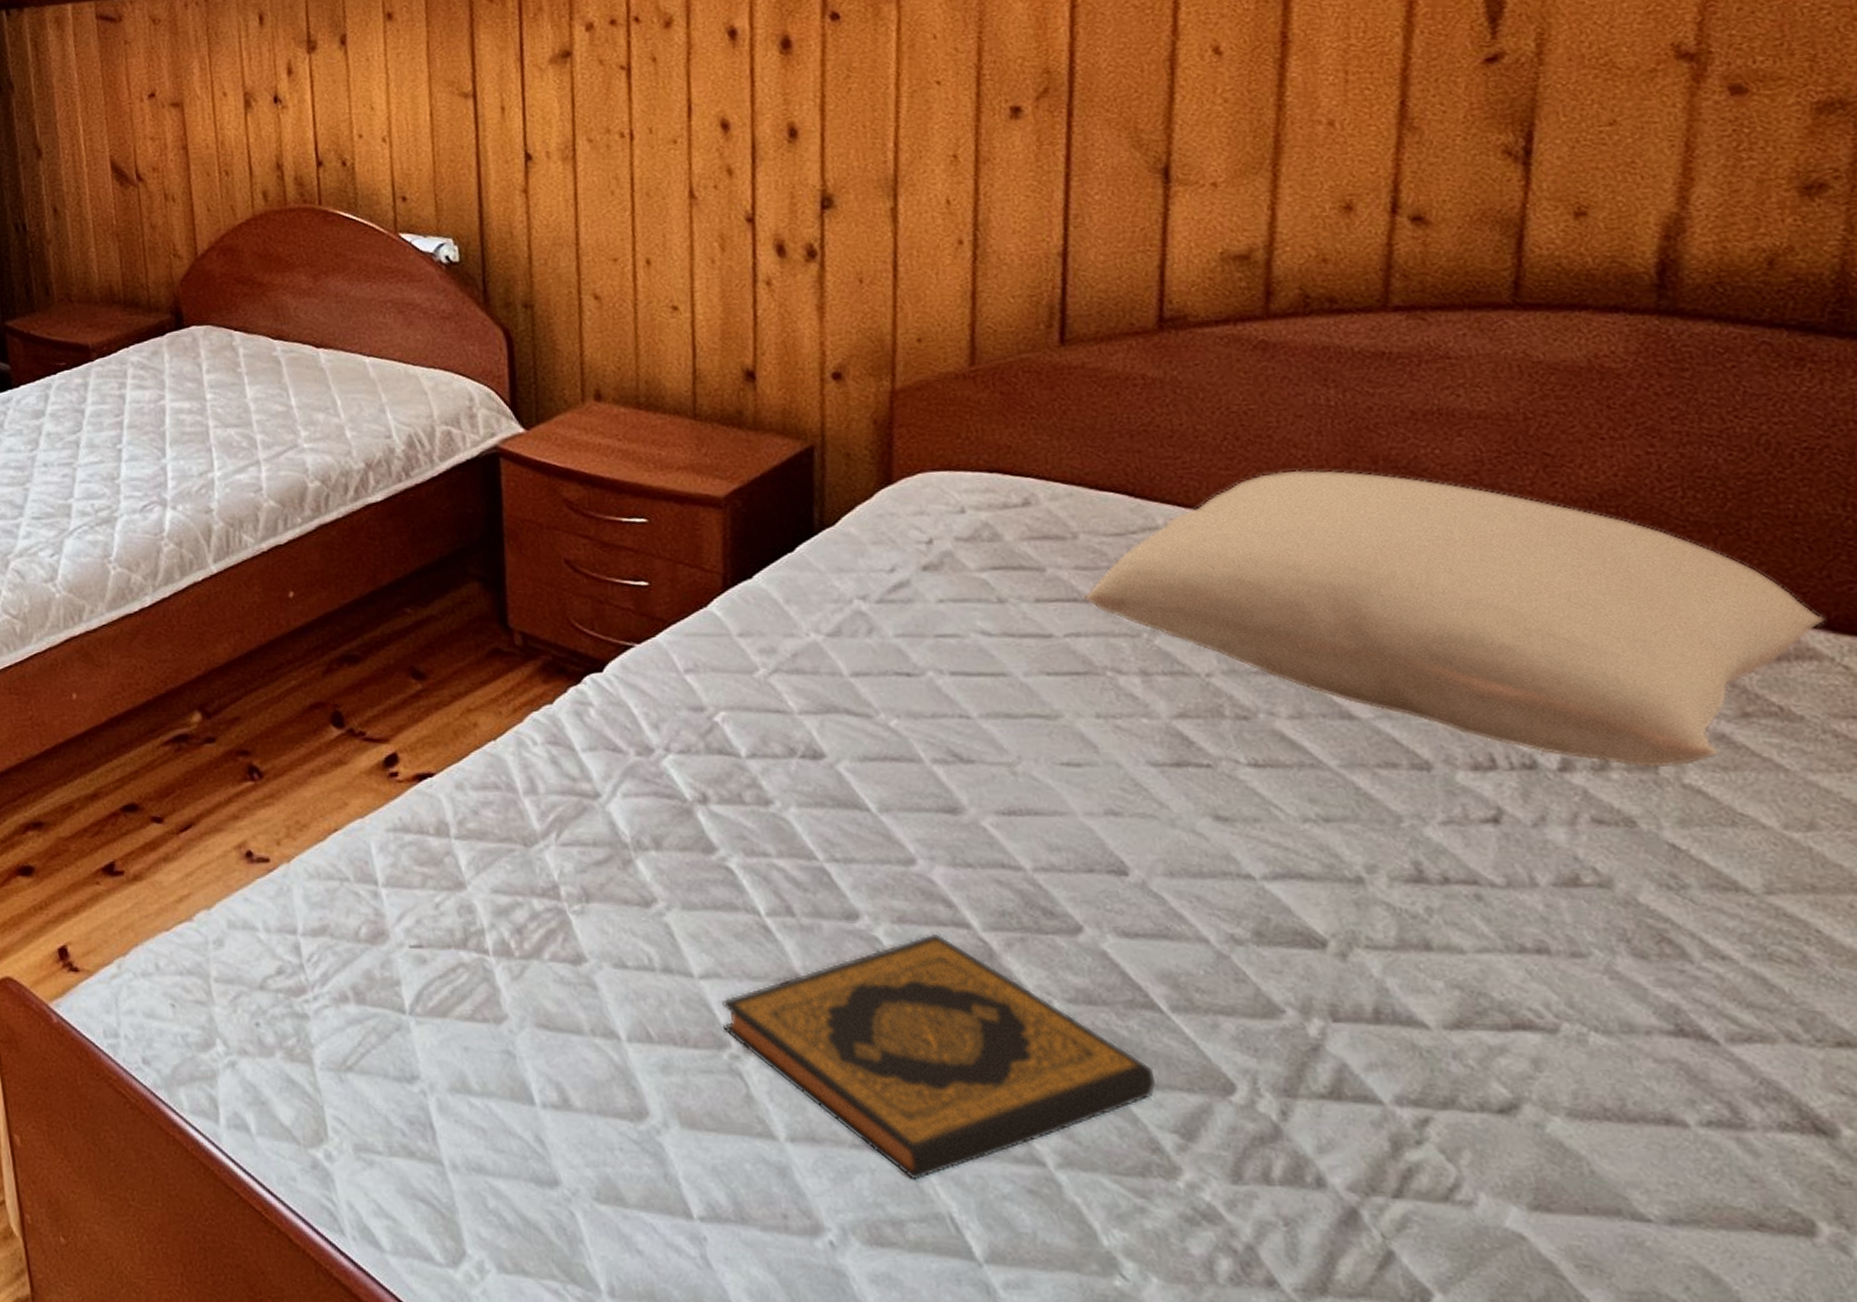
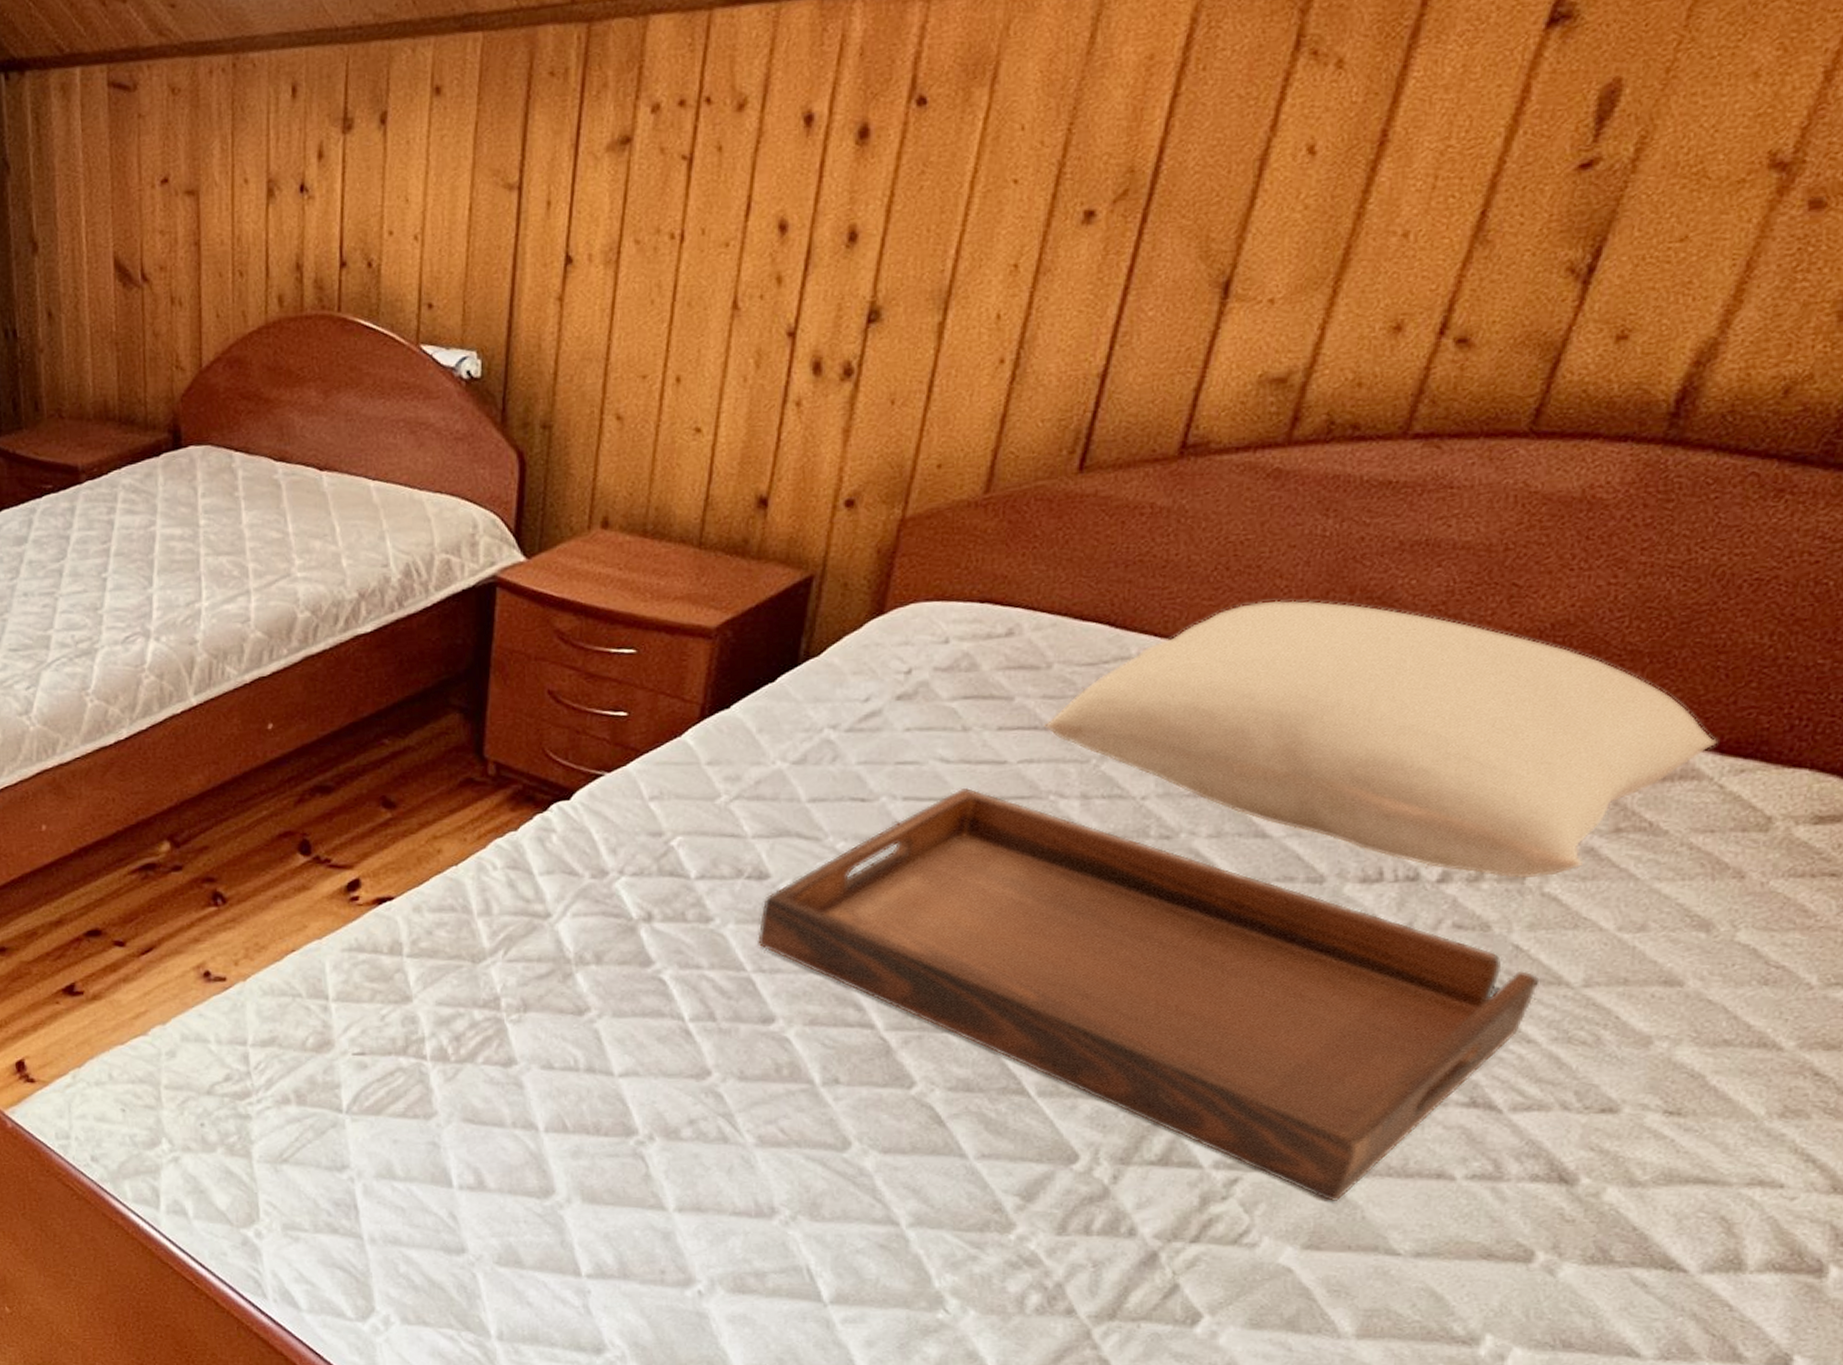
hardback book: present [721,933,1157,1180] -> none [633,1033,1011,1240]
serving tray: none [822,662,1714,1151] -> present [758,787,1540,1203]

